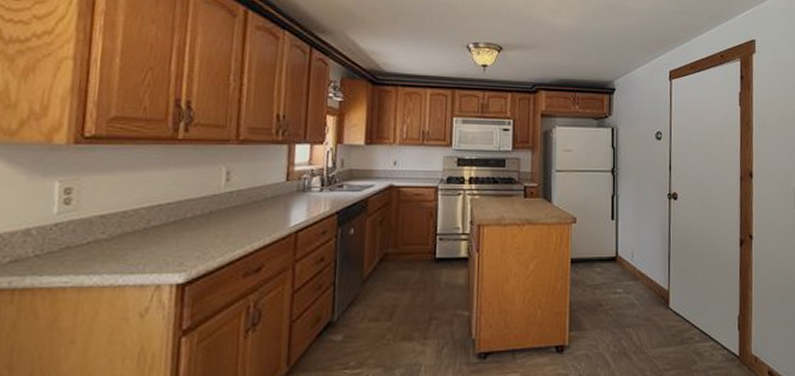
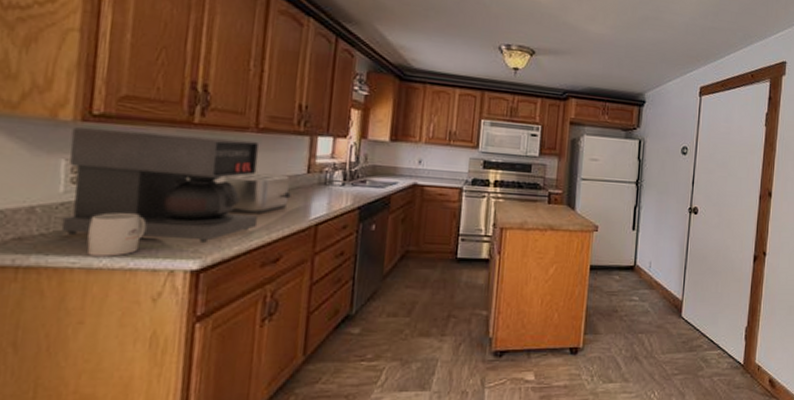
coffee maker: none [54,148,241,257] -> present [61,126,260,244]
mug: none [78,231,135,274] -> present [86,212,147,257]
toaster: none [206,184,271,225] -> present [223,173,291,215]

